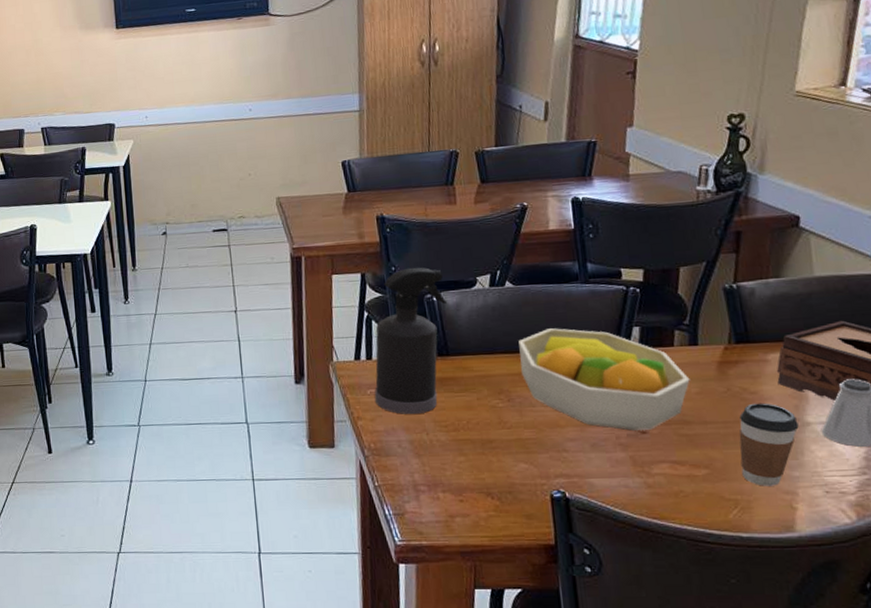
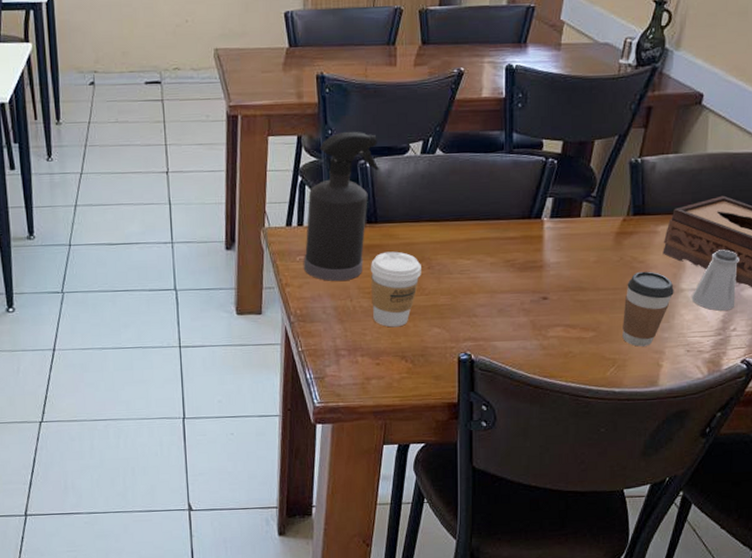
coffee cup: none [445,384,501,462] -> present [370,251,421,328]
fruit bowl: present [518,328,690,431] -> none [442,197,590,297]

